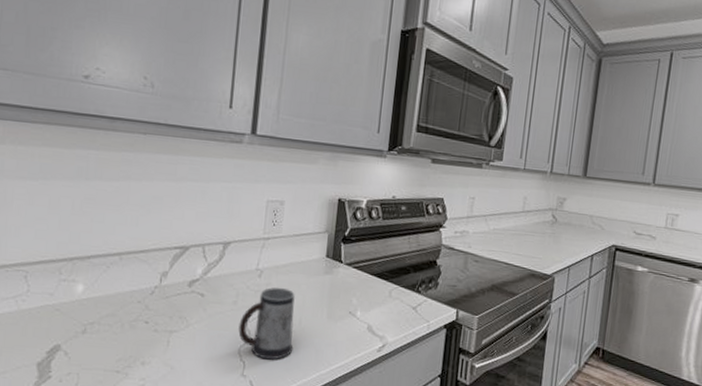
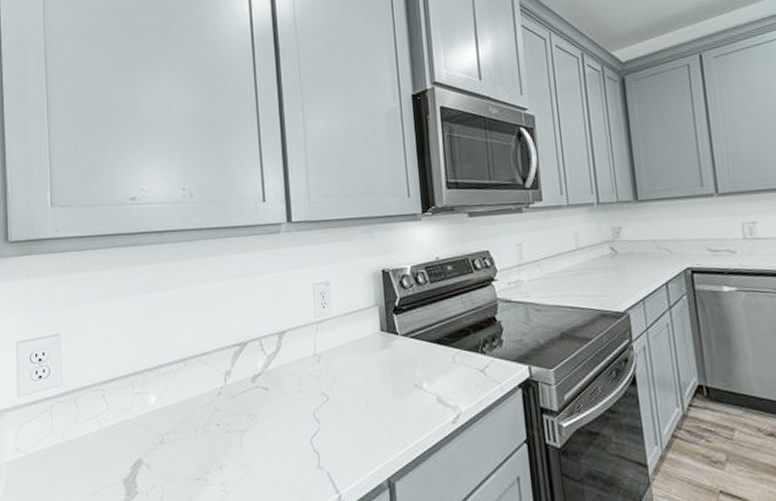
mug: present [238,287,295,360] -> none [306,369,365,448]

